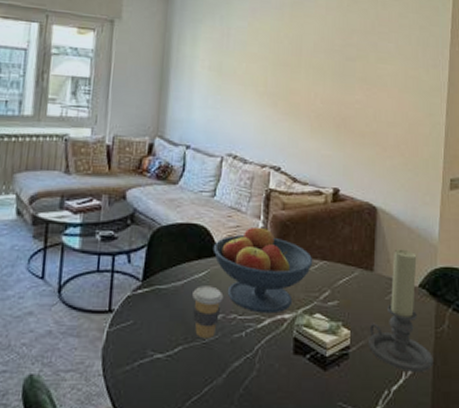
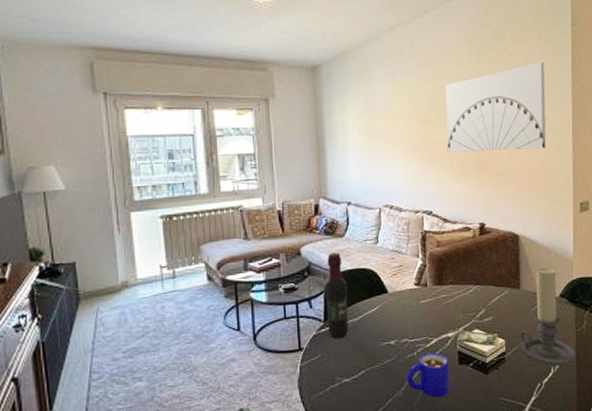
wine bottle: none [145,201,175,304] -> present [324,252,349,339]
coffee cup: present [192,286,224,339] -> none [368,318,395,362]
fruit bowl: present [213,225,313,314] -> none [381,263,468,335]
mug: none [230,335,282,391] -> present [407,352,450,397]
wall art: none [304,16,422,112] -> present [445,62,546,152]

